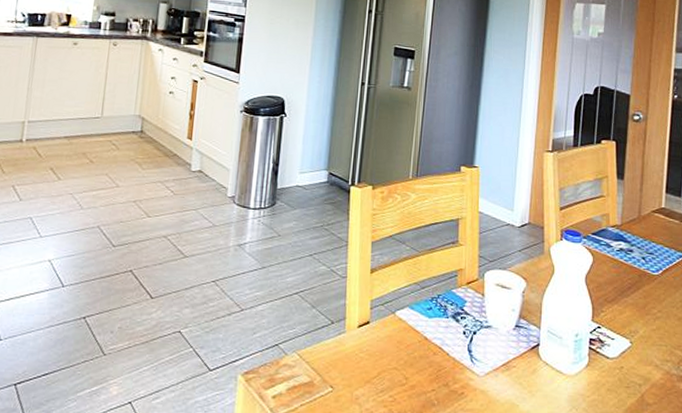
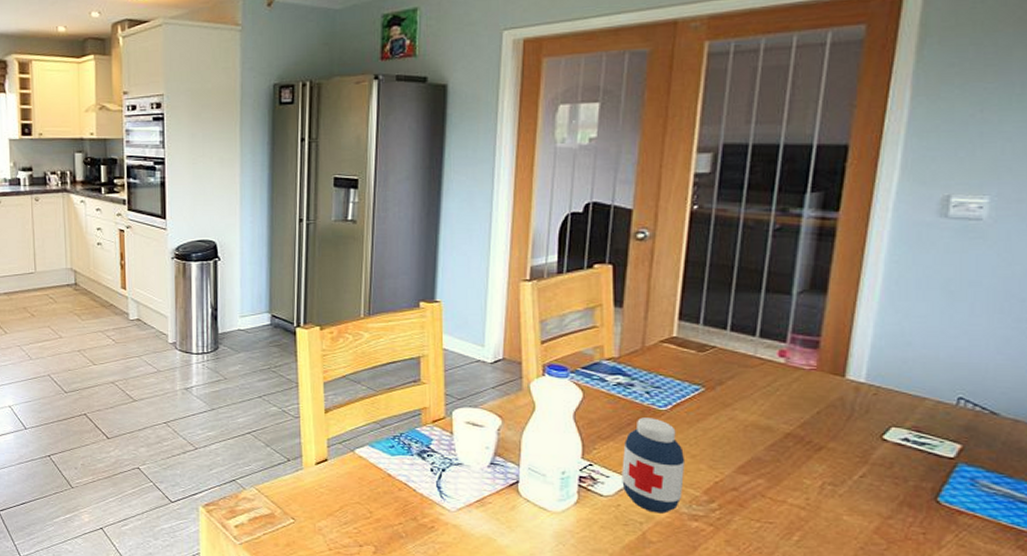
medicine bottle: none [624,281,674,375] -> present [622,417,685,514]

